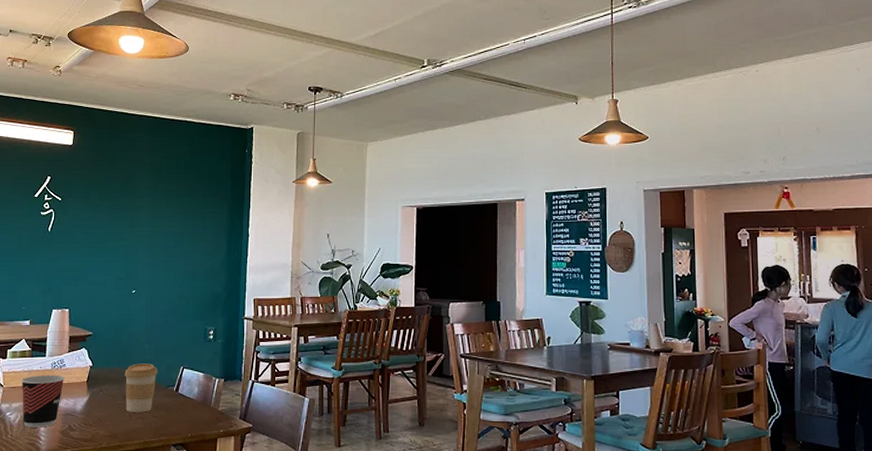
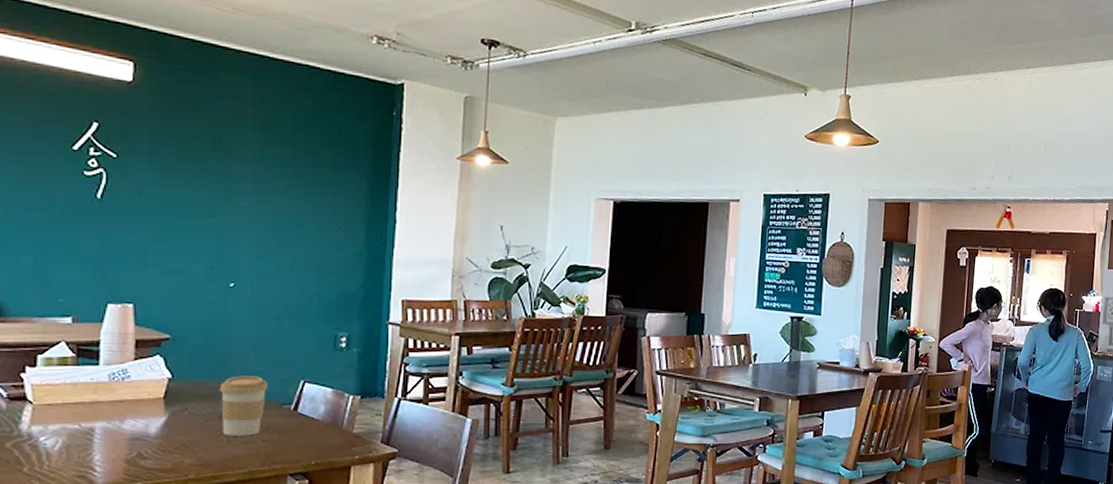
cup: present [21,375,65,428] -> none [62,389,130,456]

